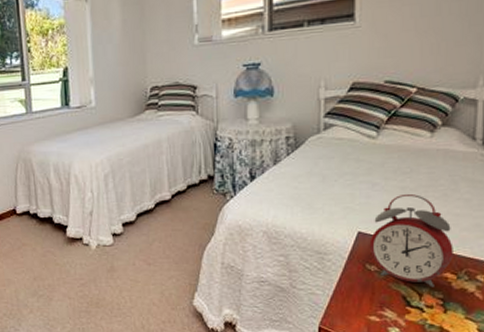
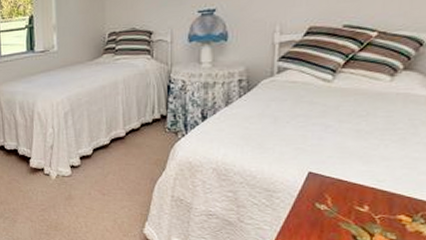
alarm clock: present [369,193,453,288] -> none [319,136,410,229]

